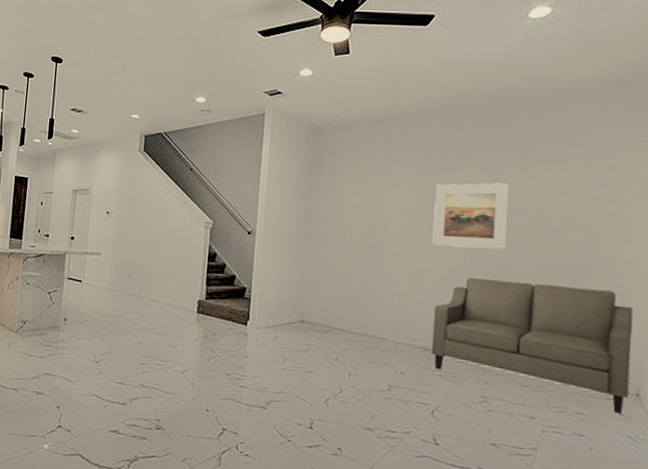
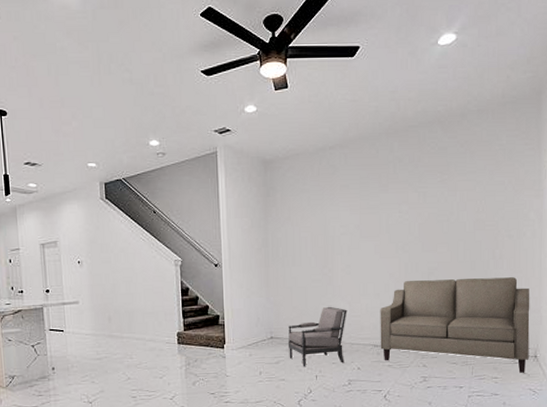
chair: none [319,294,395,364] -> present [287,306,347,366]
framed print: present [432,182,510,250] -> none [373,196,433,257]

